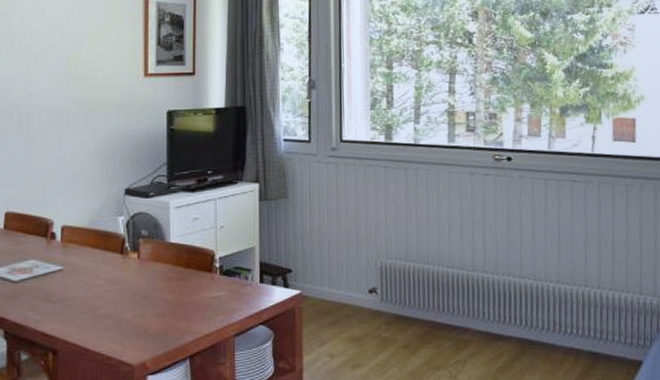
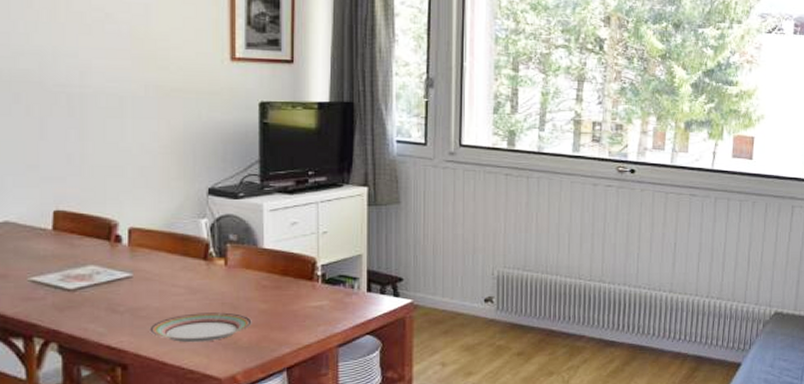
plate: none [76,302,160,331] -> present [149,312,252,343]

